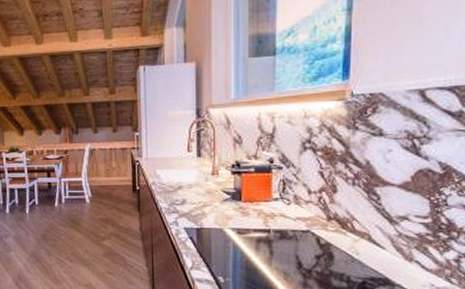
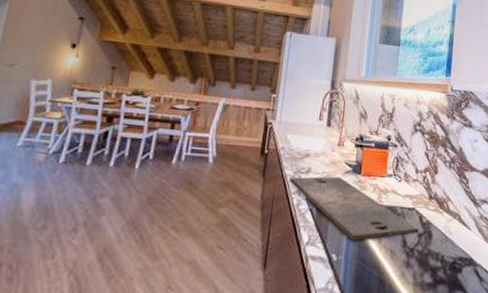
cutting board: none [165,205,317,264] -> present [290,176,419,241]

